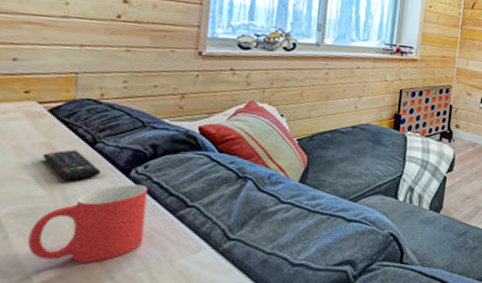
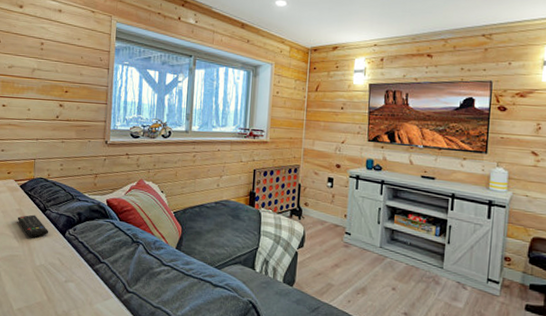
mug: present [28,184,148,262] -> none [10,242,76,299]

